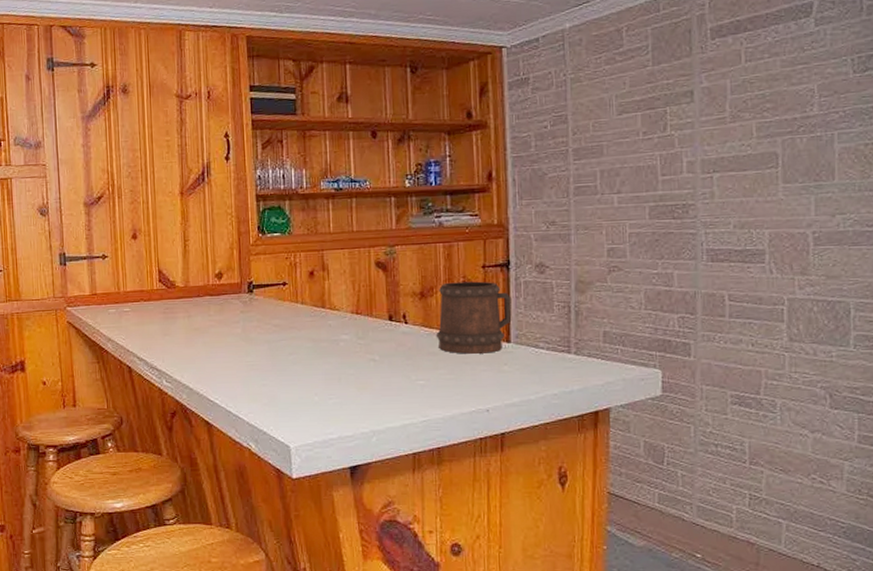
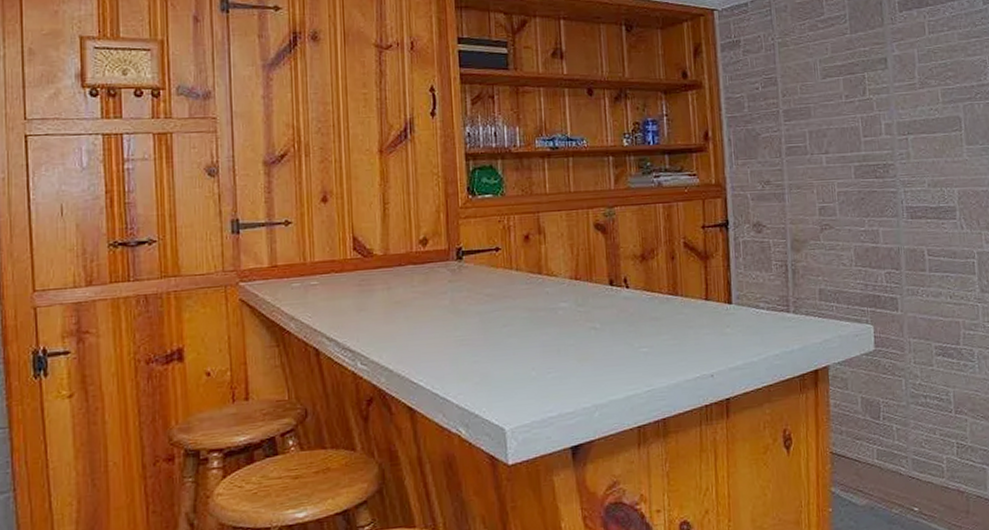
beer mug: present [436,281,512,354] -> none [658,241,733,318]

